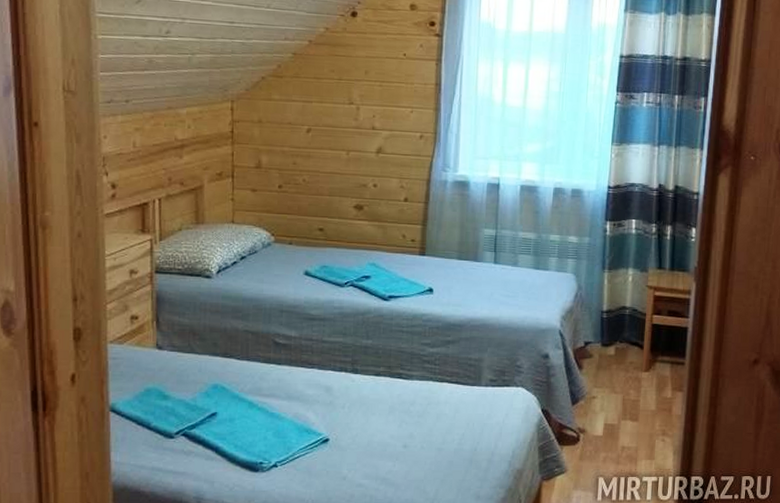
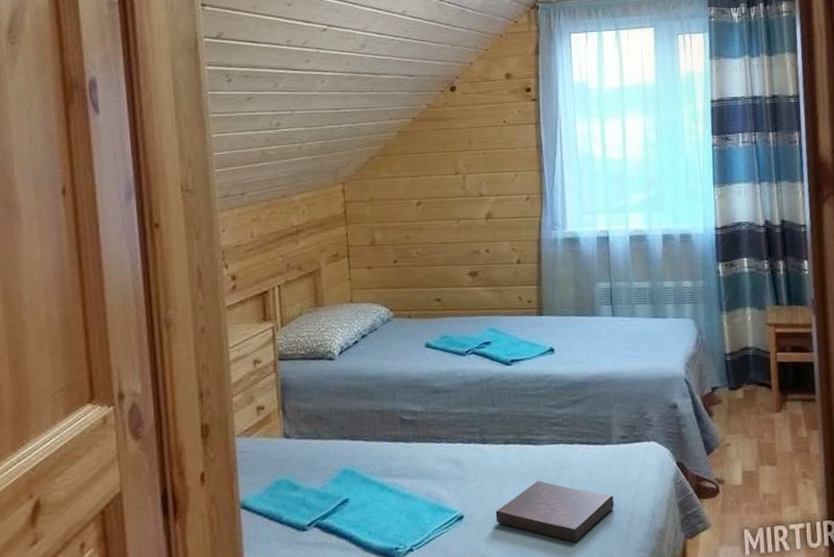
book: none [360,413,477,474] -> present [495,480,615,543]

